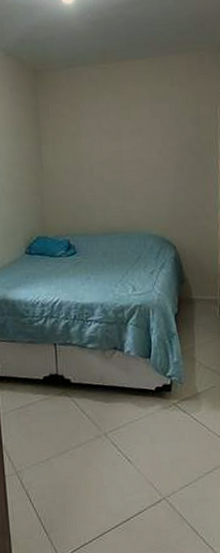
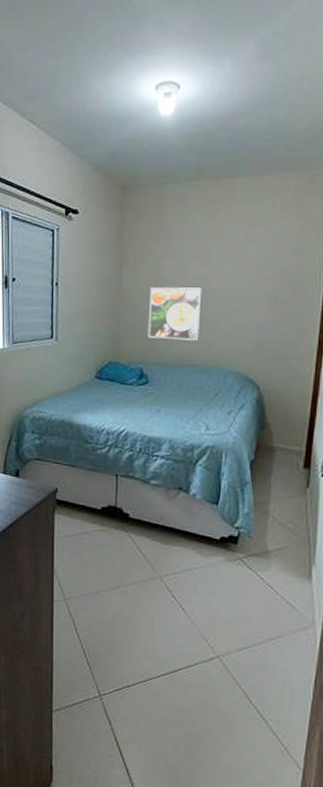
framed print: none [69,161,118,211] -> present [147,287,202,340]

